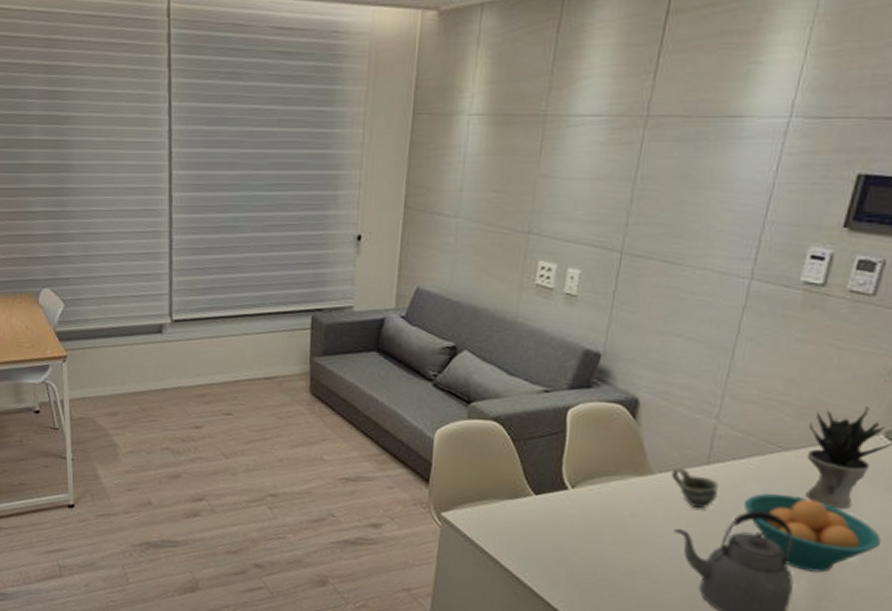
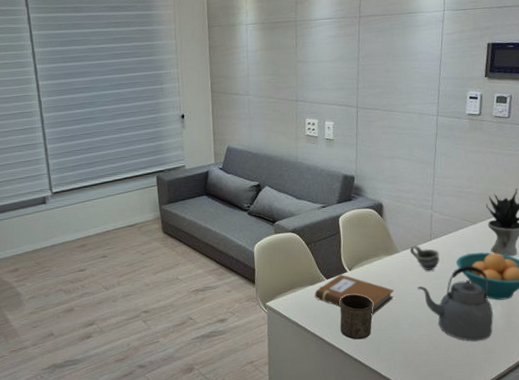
notebook: none [514,491,637,558] -> present [315,274,395,315]
cup: none [544,521,601,589] -> present [340,294,373,340]

